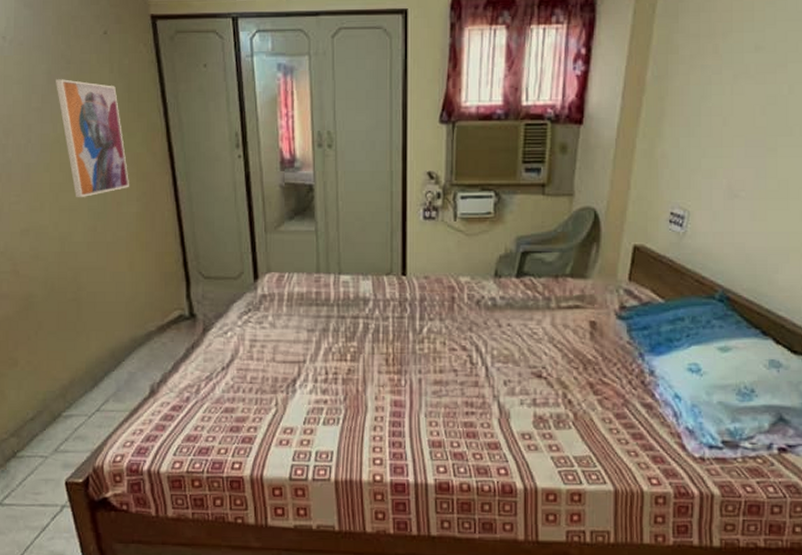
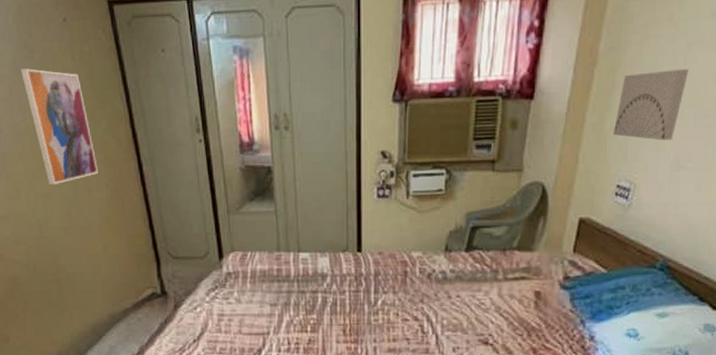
wall art: none [665,99,736,169] -> present [614,69,689,141]

